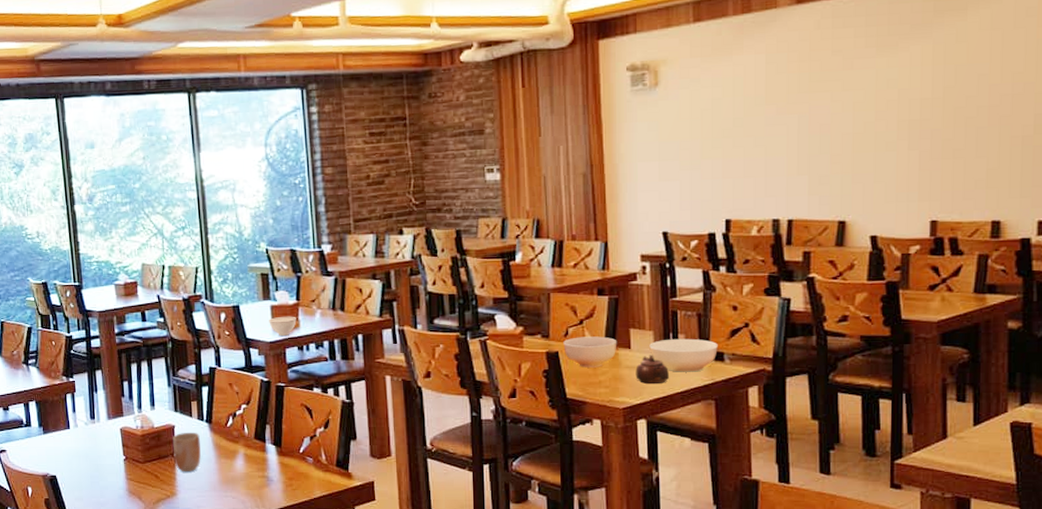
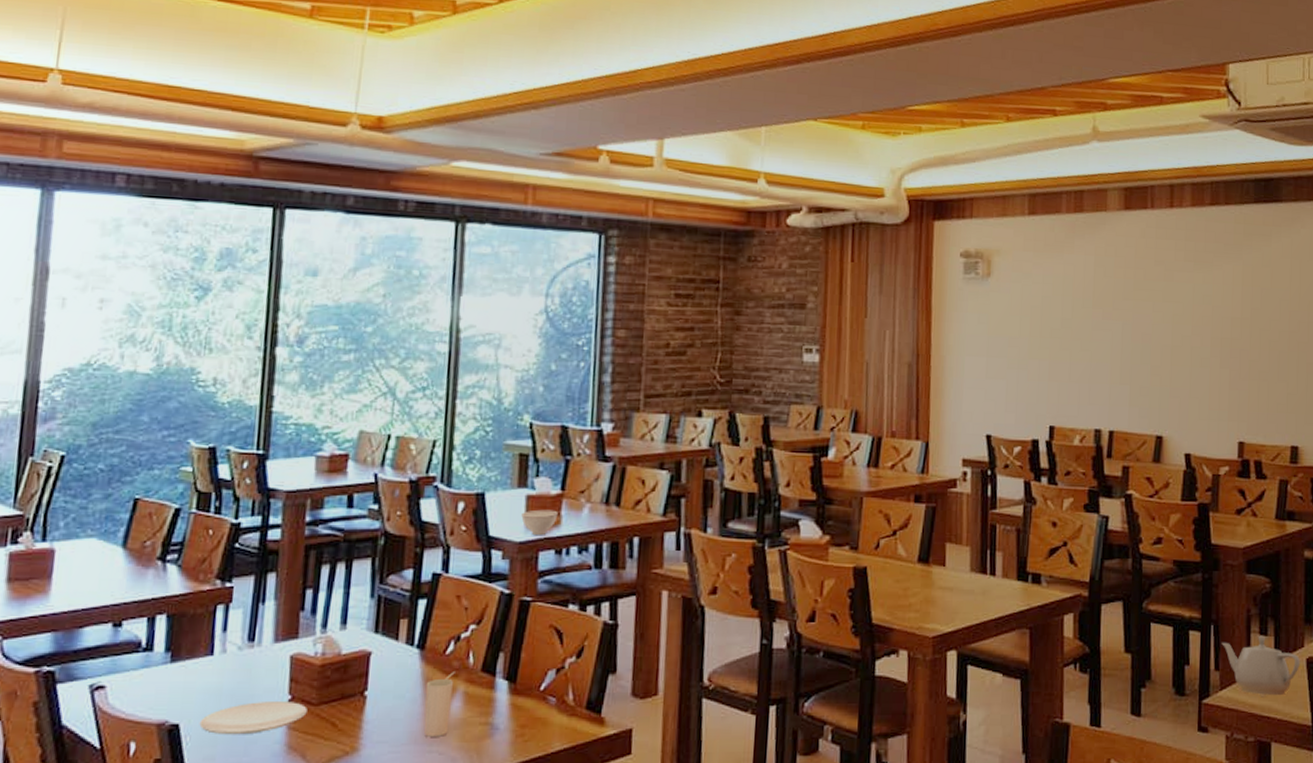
plate: none [69,461,138,483] -> present [199,702,307,735]
cup: present [172,433,201,471] -> none [363,662,405,717]
cup: none [216,439,237,486] -> present [424,672,455,737]
bowl: present [563,336,617,368] -> none [873,550,932,587]
teapot: present [635,355,669,384] -> none [948,574,984,608]
bowl: present [649,338,718,372] -> none [965,556,1036,596]
teapot: none [915,402,1004,458] -> present [1222,635,1301,698]

